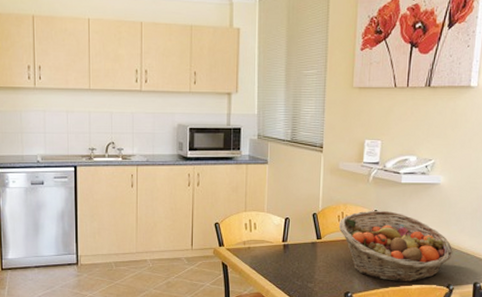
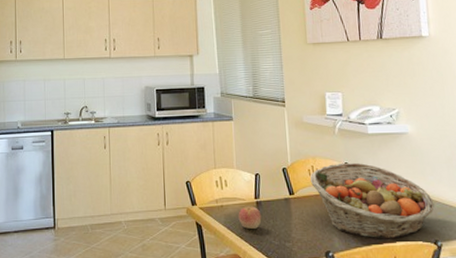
apple: none [264,248,287,271] -> present [238,206,262,230]

